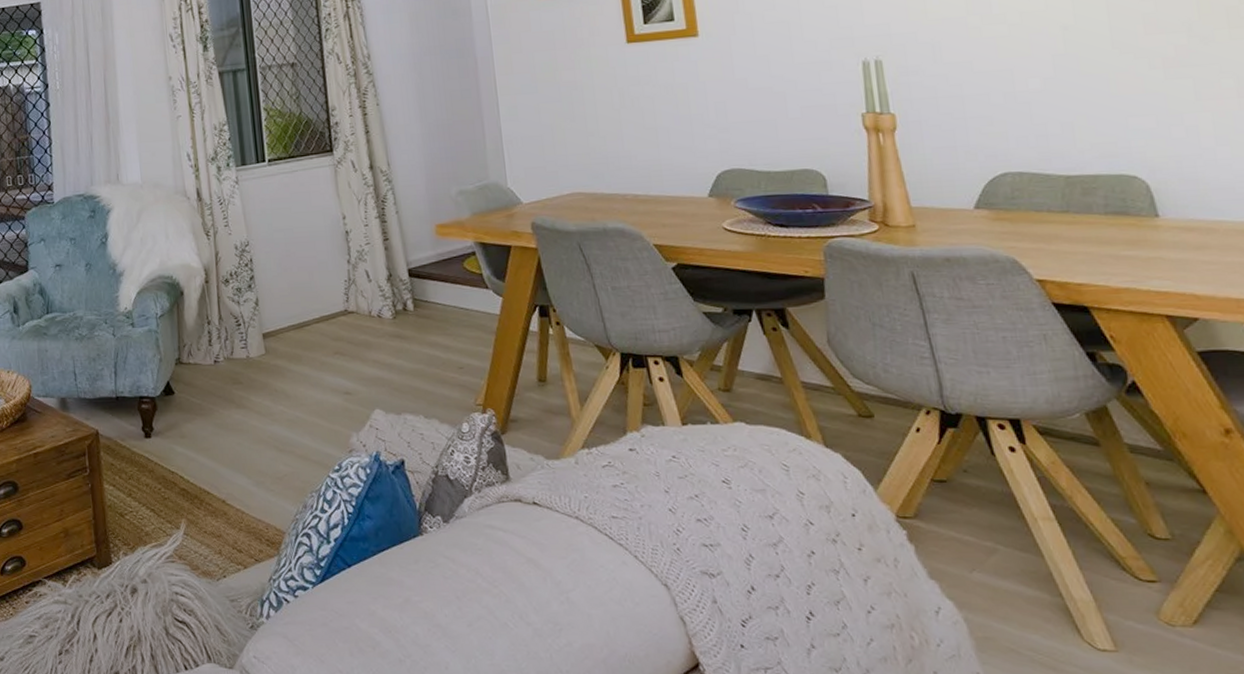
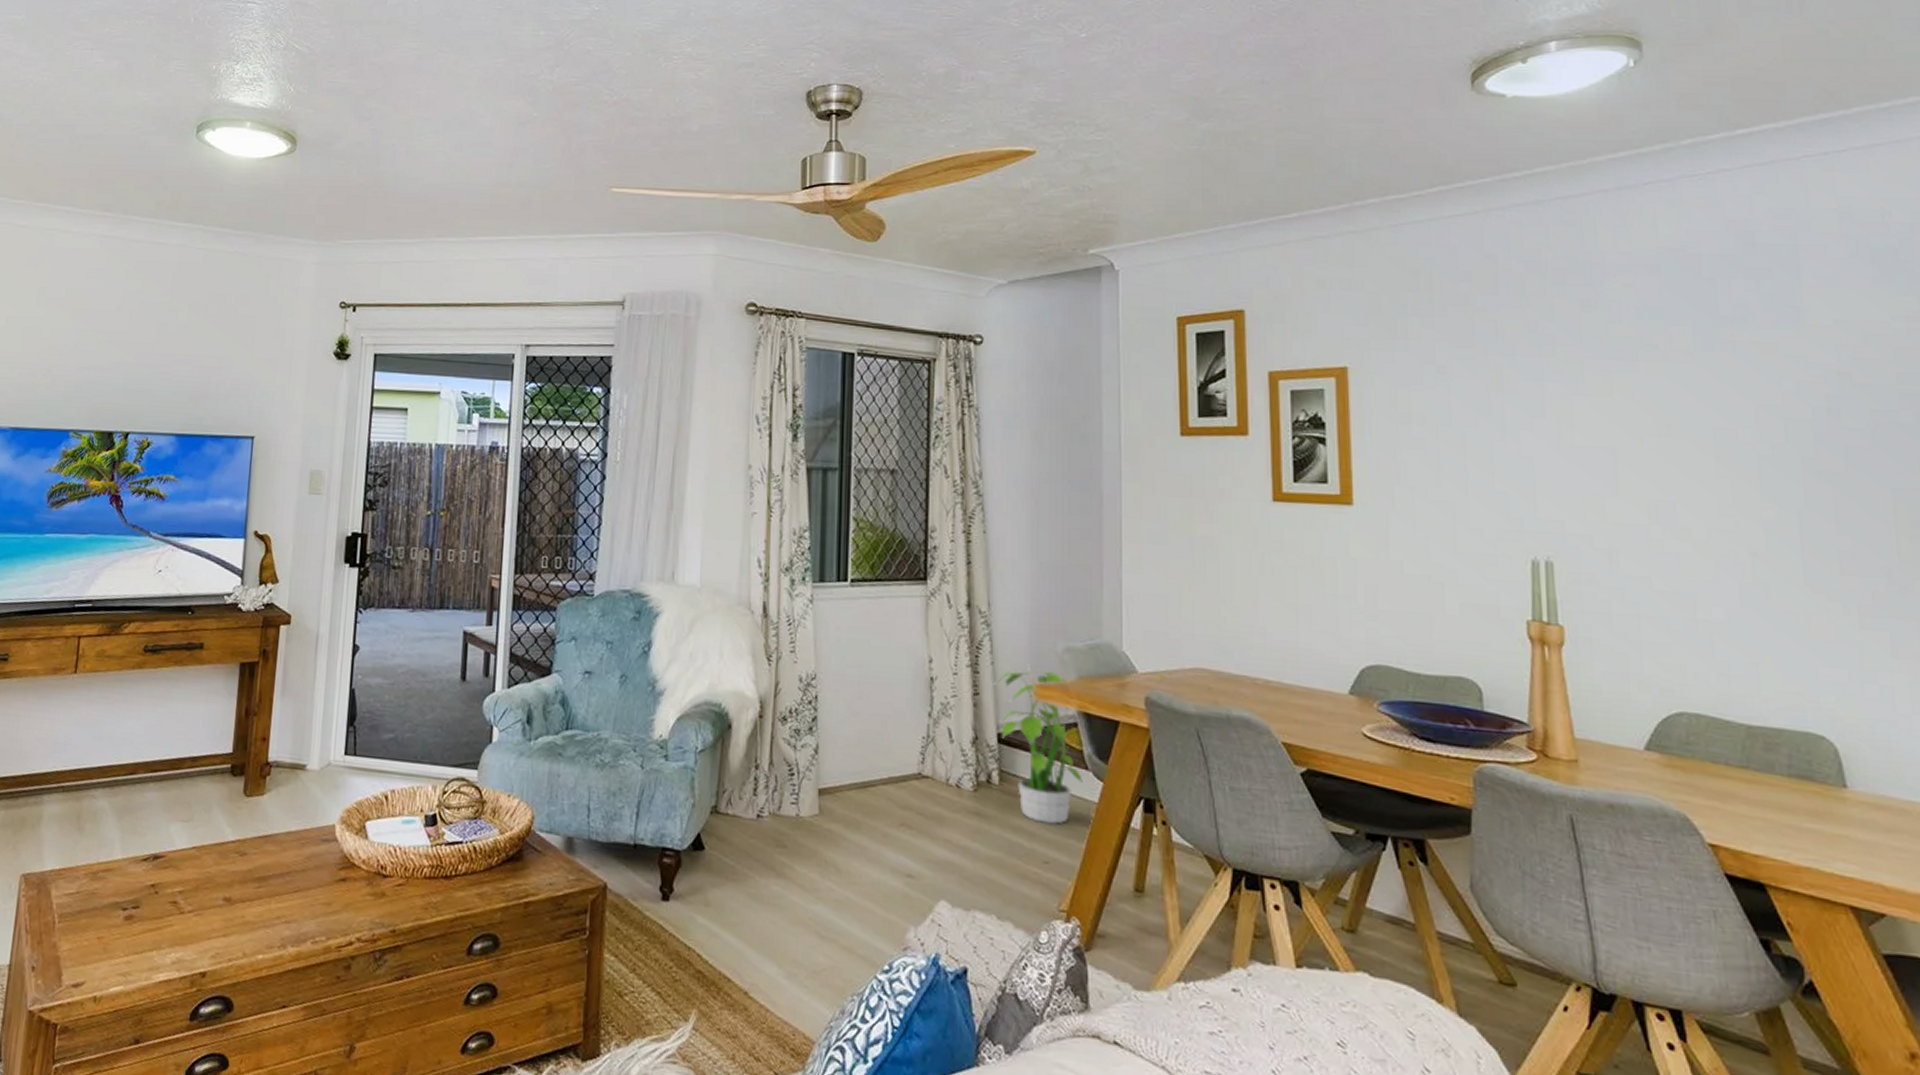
potted plant: none [400,208,485,337] -> present [994,664,1083,824]

